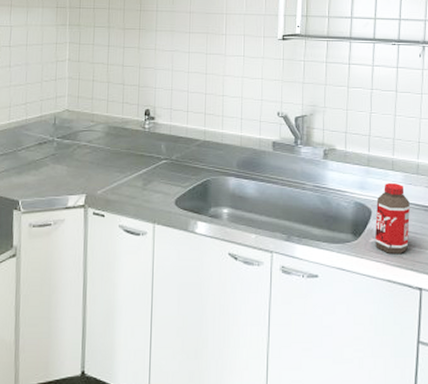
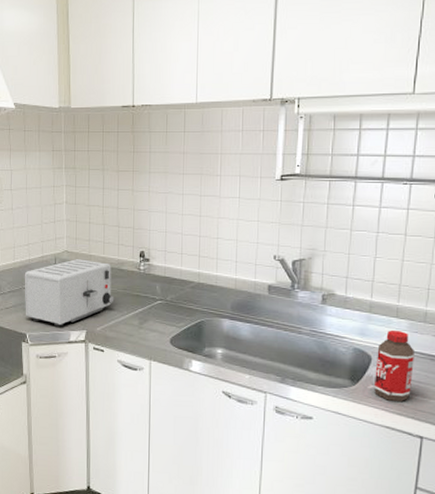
toaster: none [18,118,117,191] -> present [24,259,115,327]

